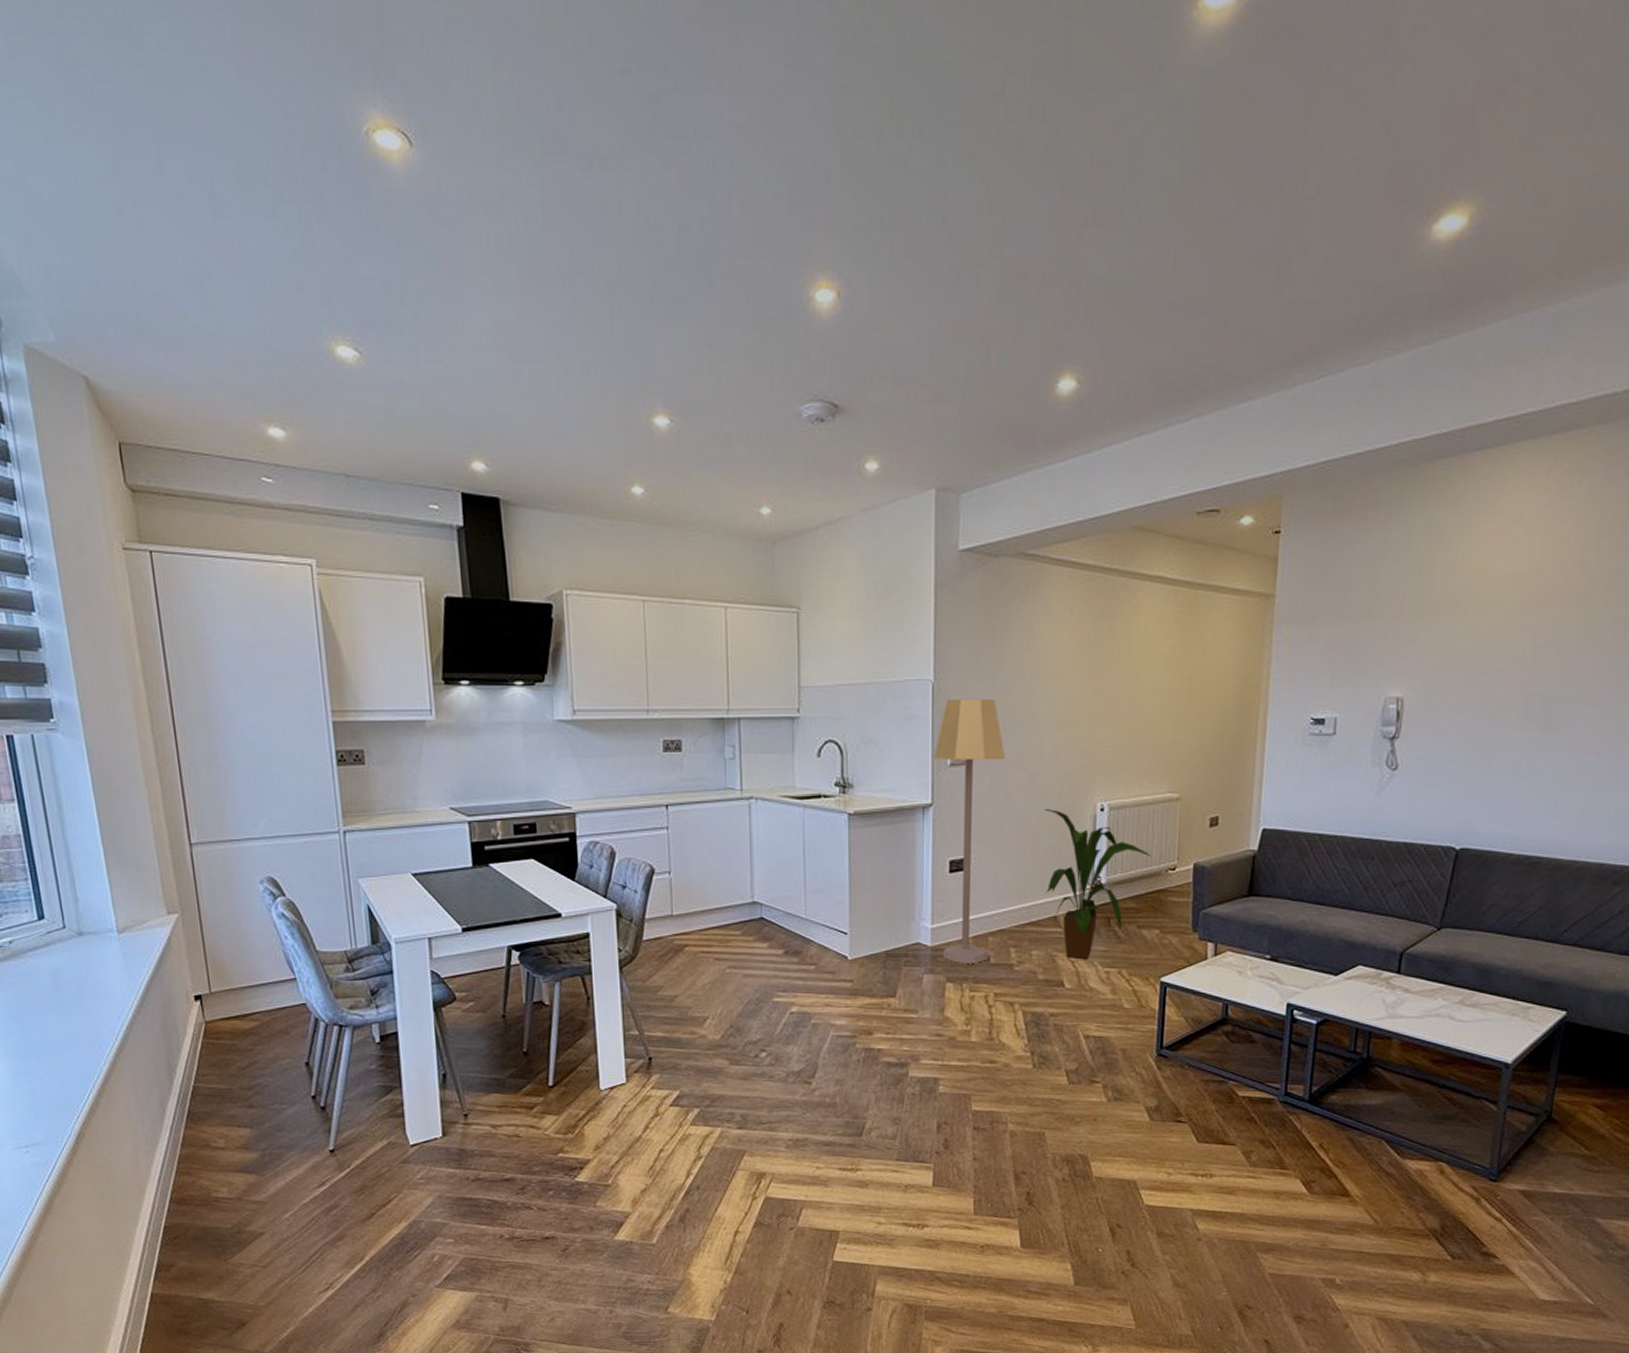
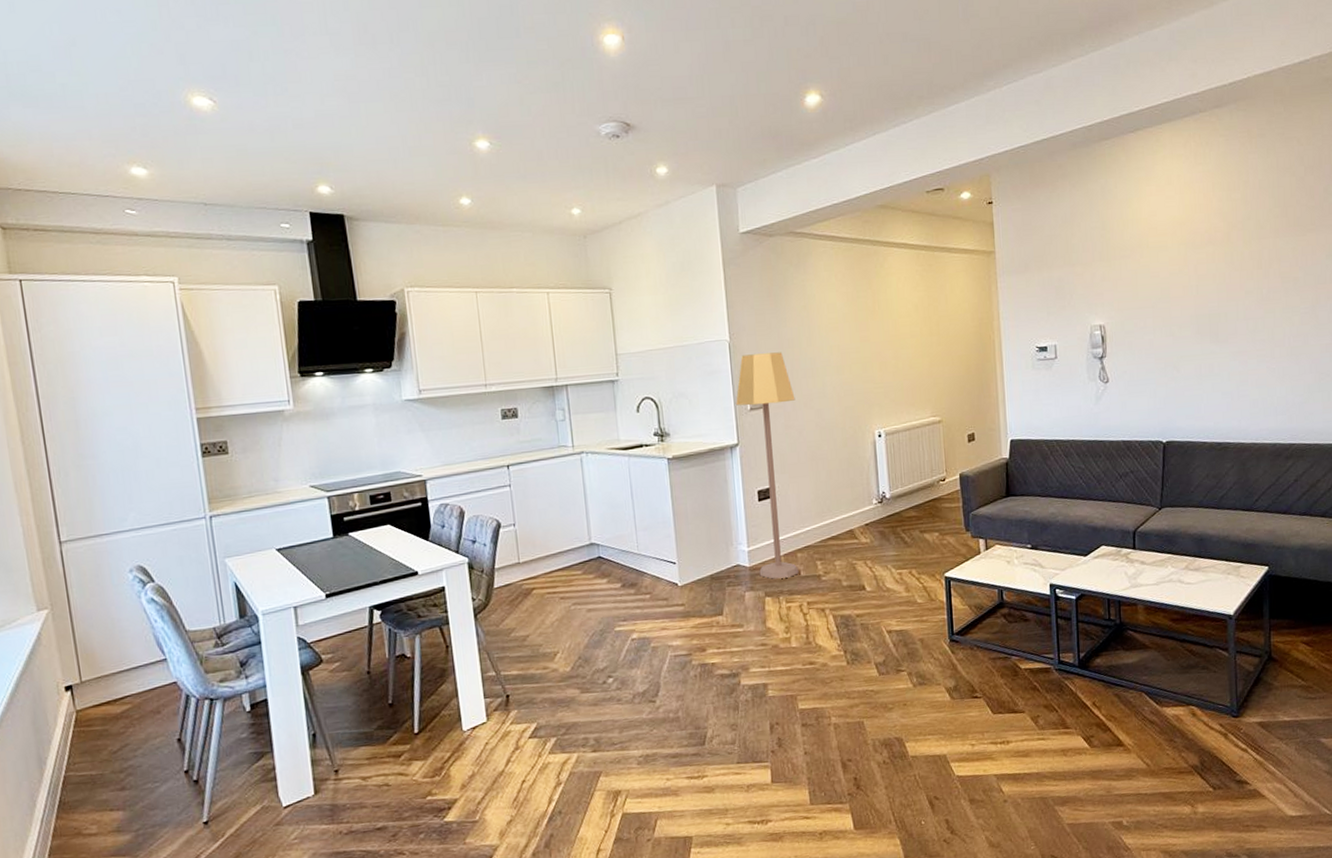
house plant: present [1044,809,1152,960] -> none [832,439,924,565]

